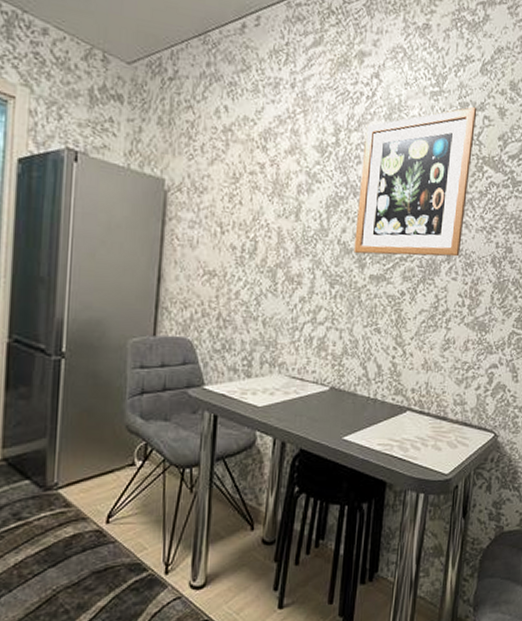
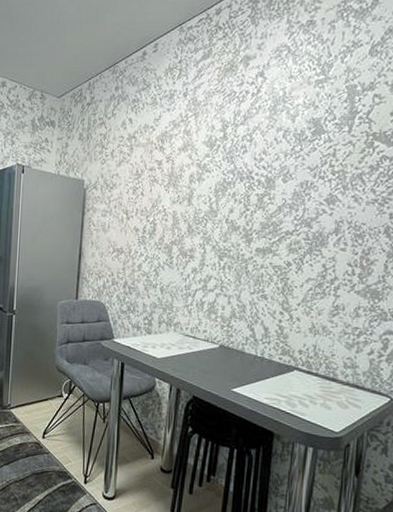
wall art: present [354,106,477,257] -> none [241,87,366,231]

